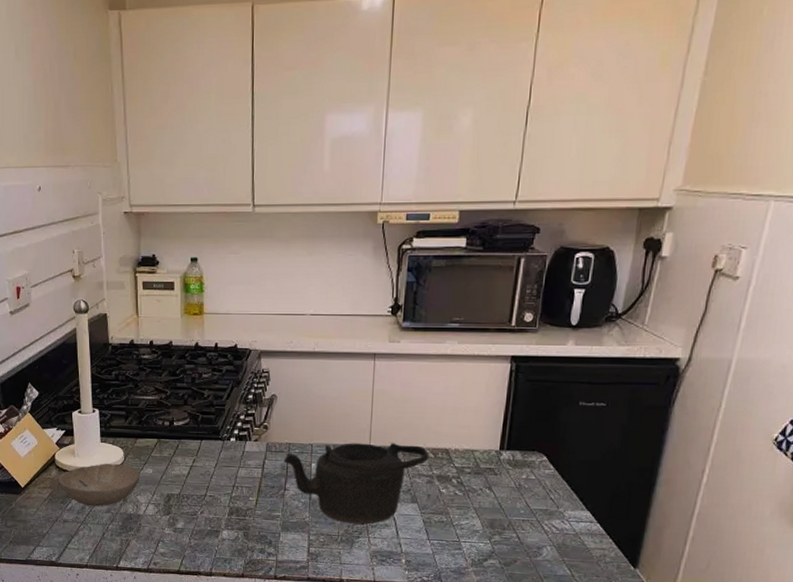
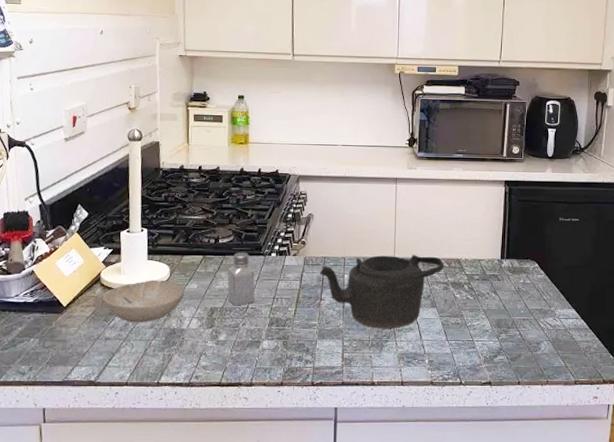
saltshaker: none [184,435,213,493] -> present [227,252,255,306]

